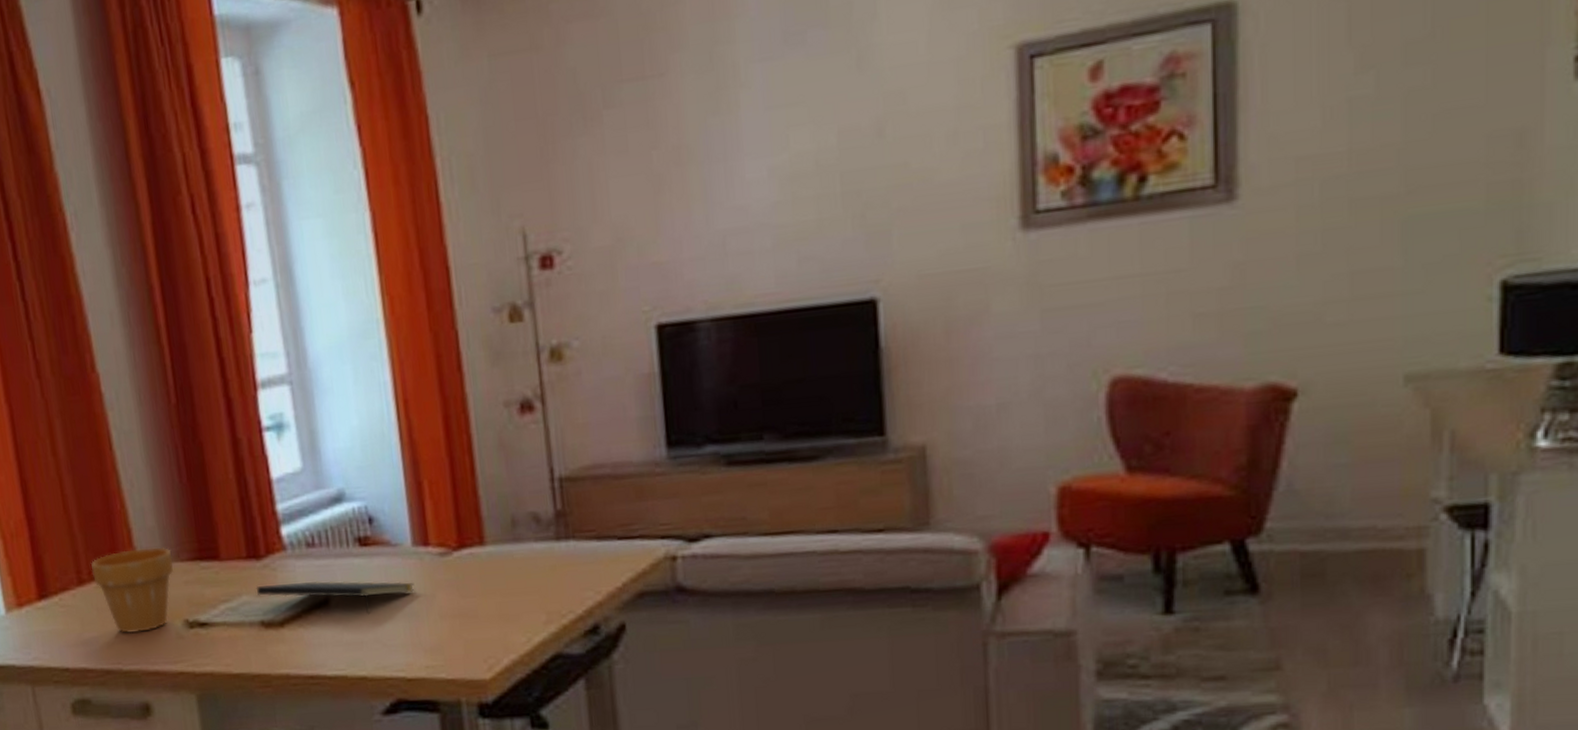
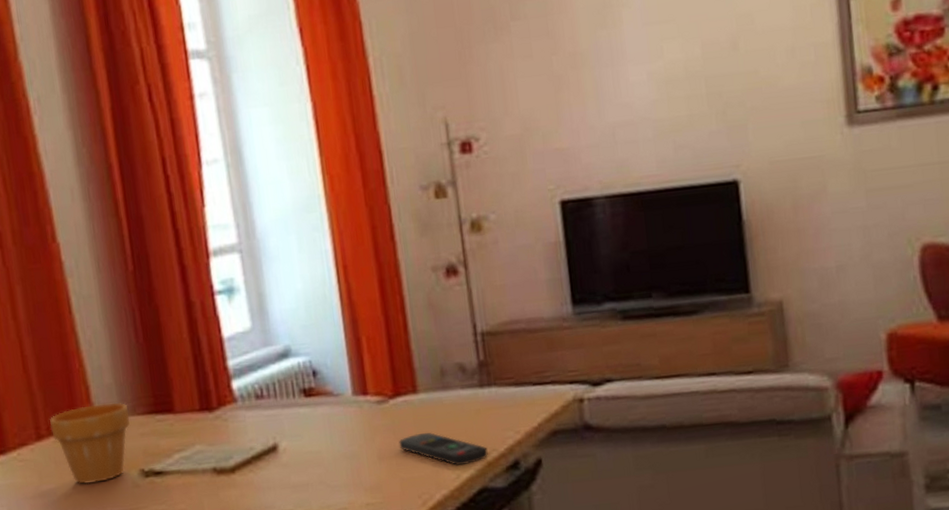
notepad: present [256,581,415,615] -> none [208,427,356,459]
remote control: none [463,589,564,628] -> present [399,432,488,466]

